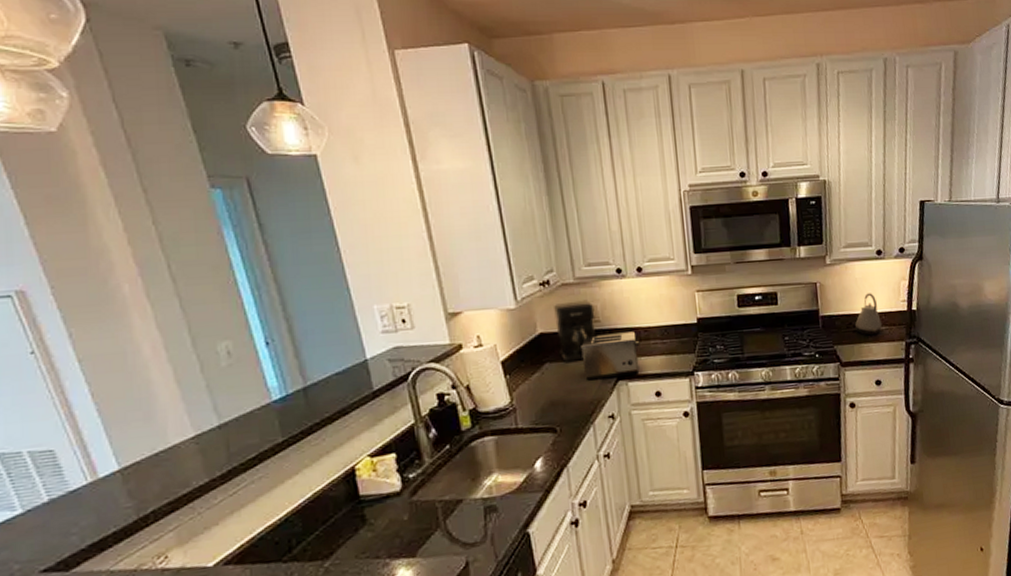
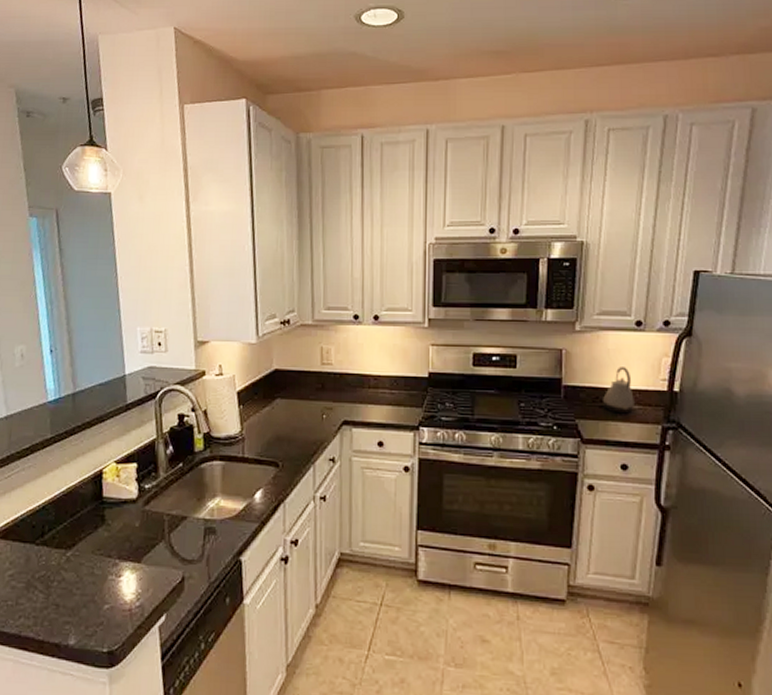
coffee maker: present [554,300,595,363] -> none [290,342,329,402]
toaster: present [581,331,640,381] -> none [310,377,368,422]

